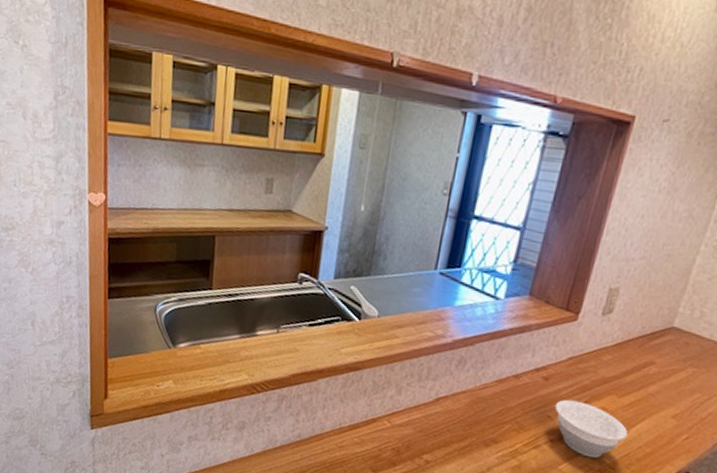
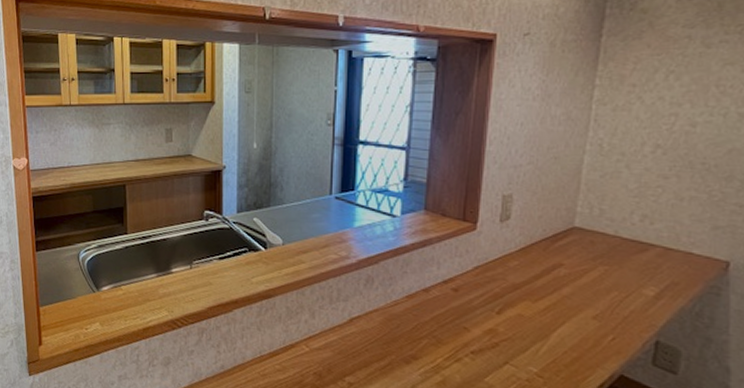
bowl: present [554,399,629,459] -> none [469,309,551,368]

